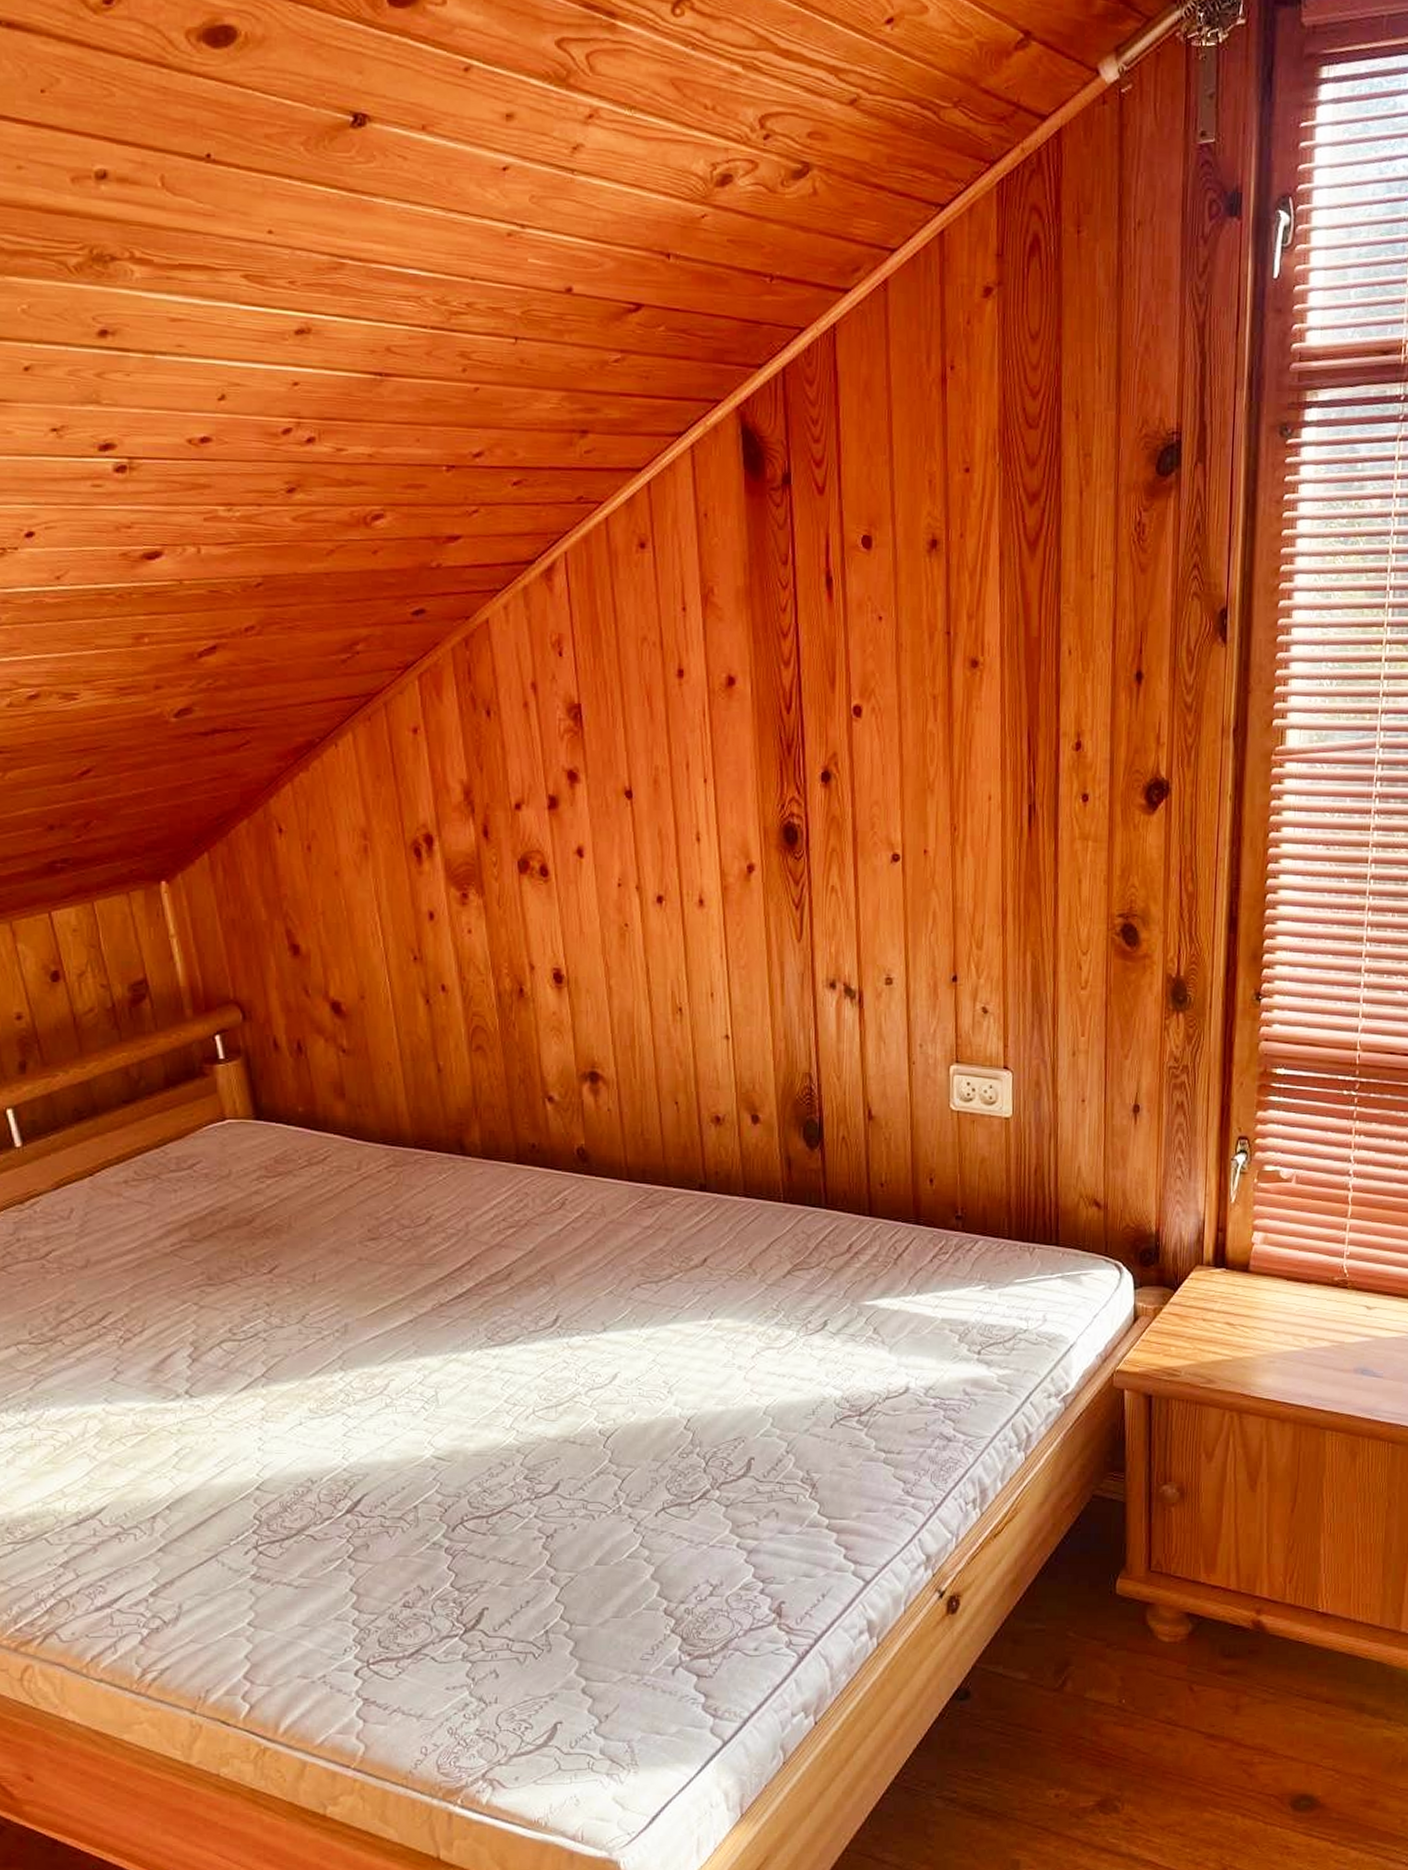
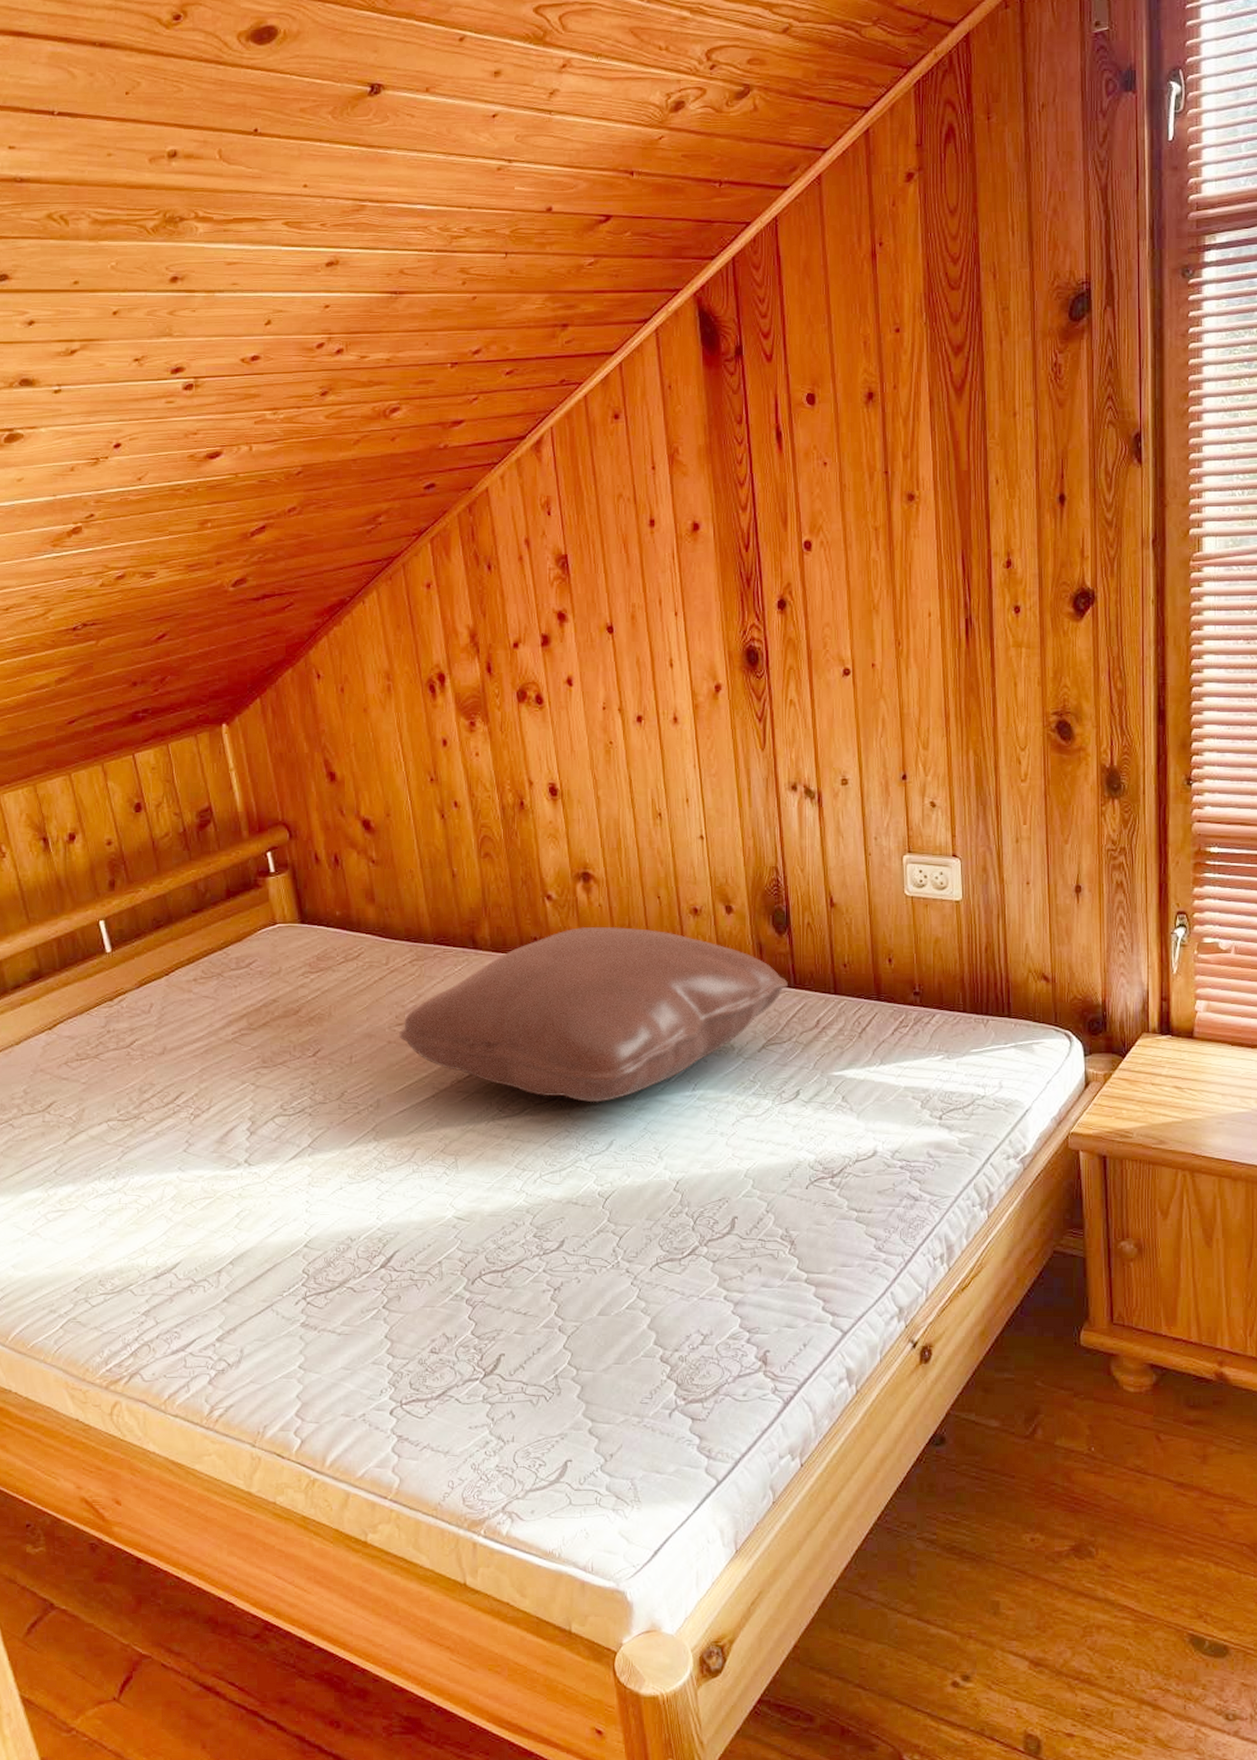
pillow: none [372,1134,818,1331] -> present [399,927,788,1103]

